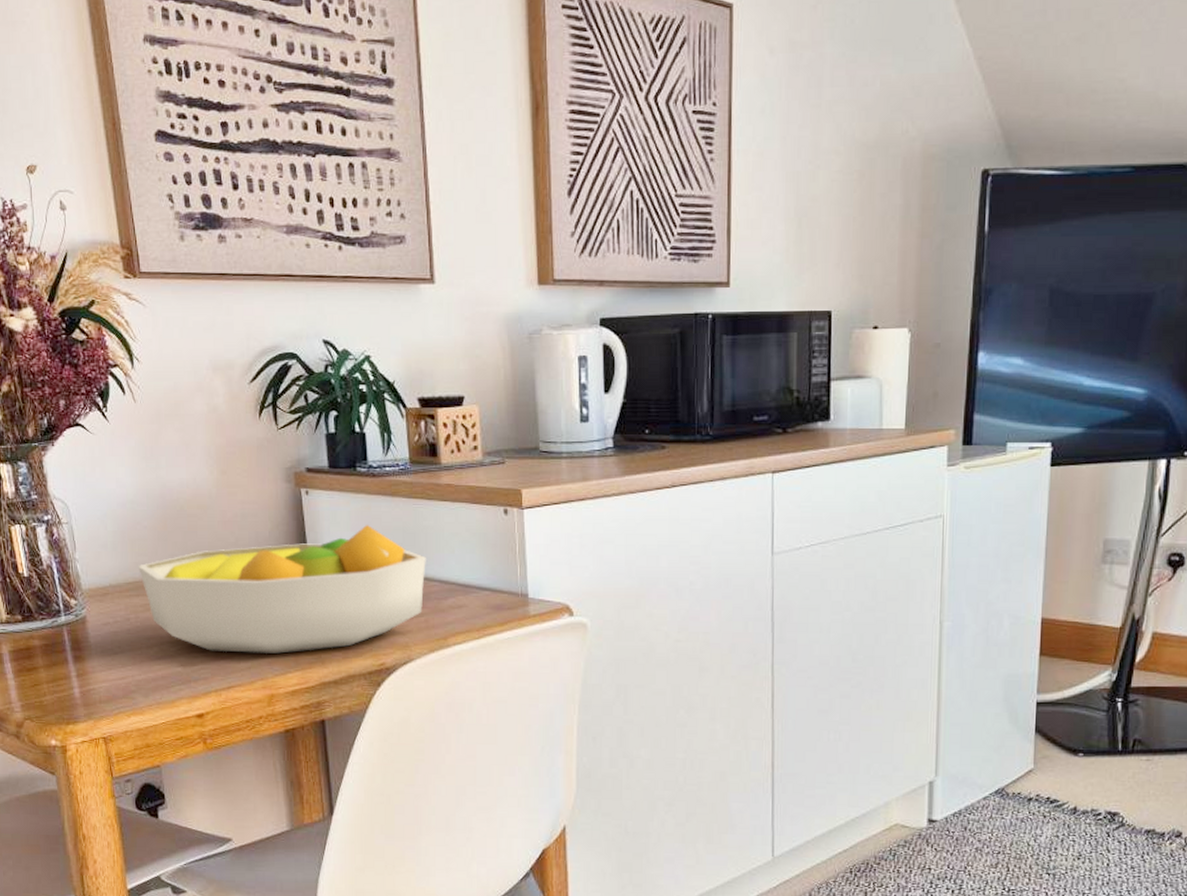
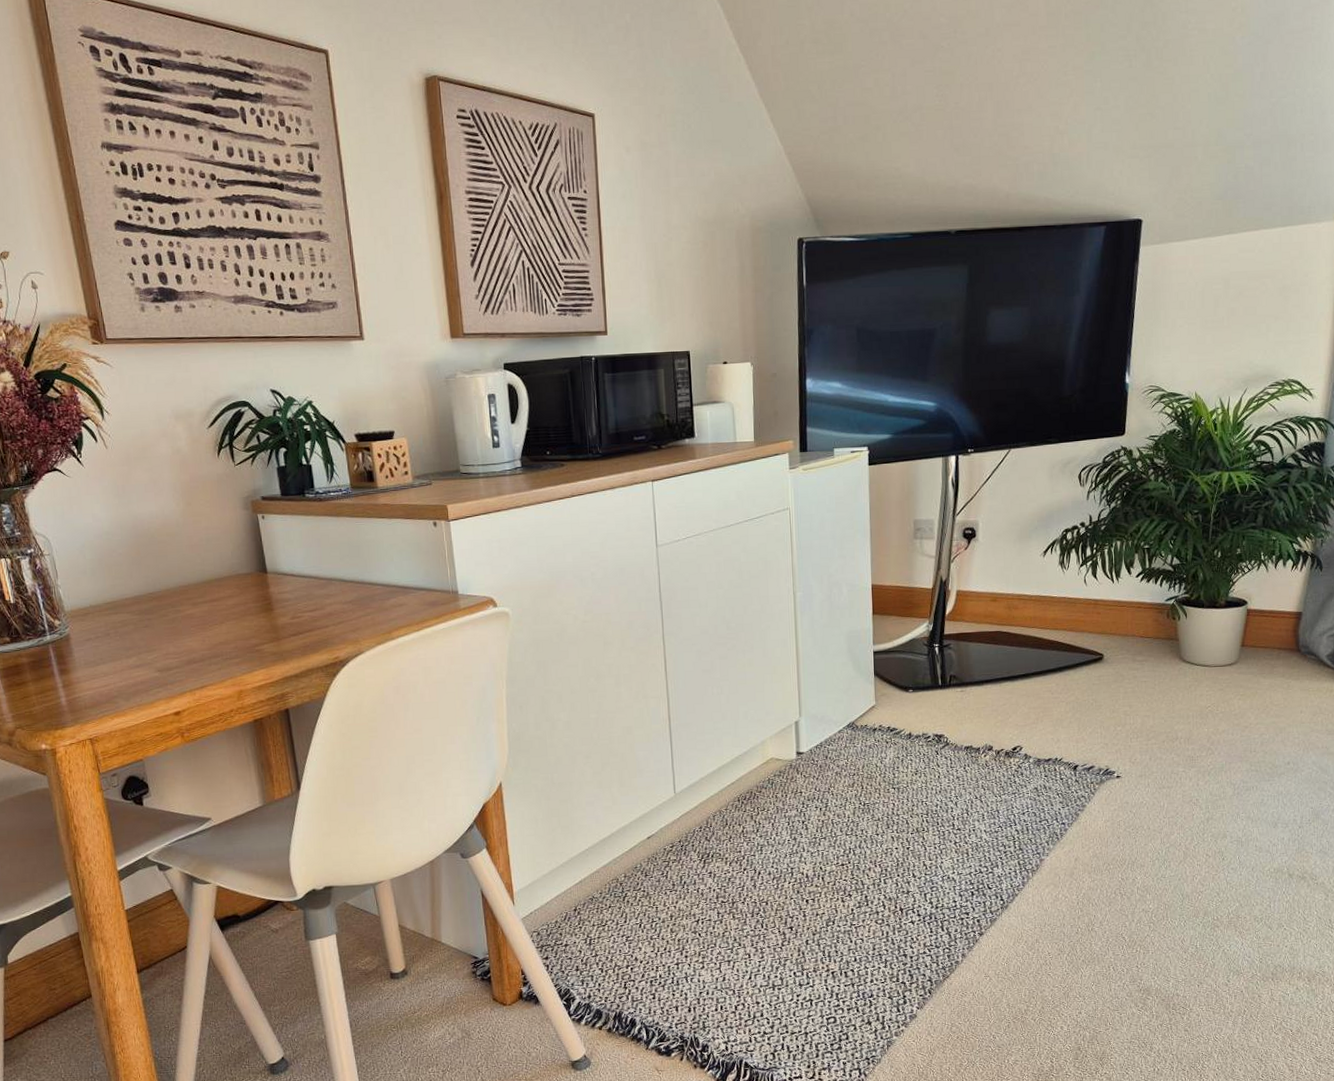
fruit bowl: present [138,524,426,654] -> none [115,541,370,657]

